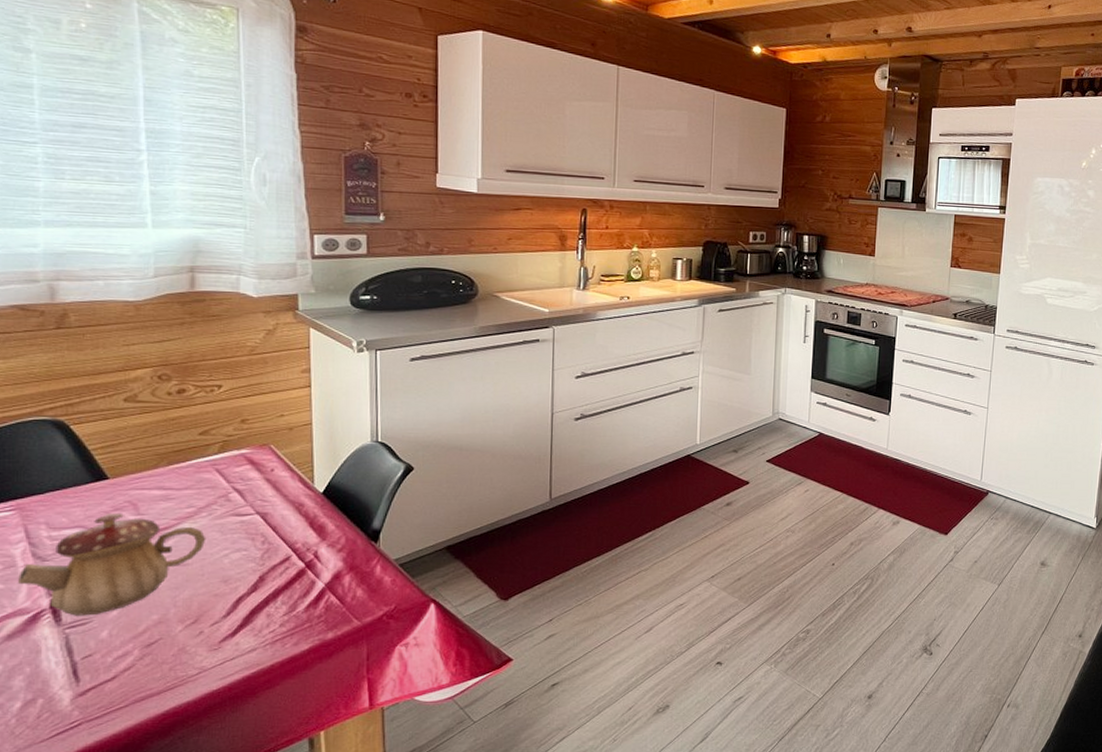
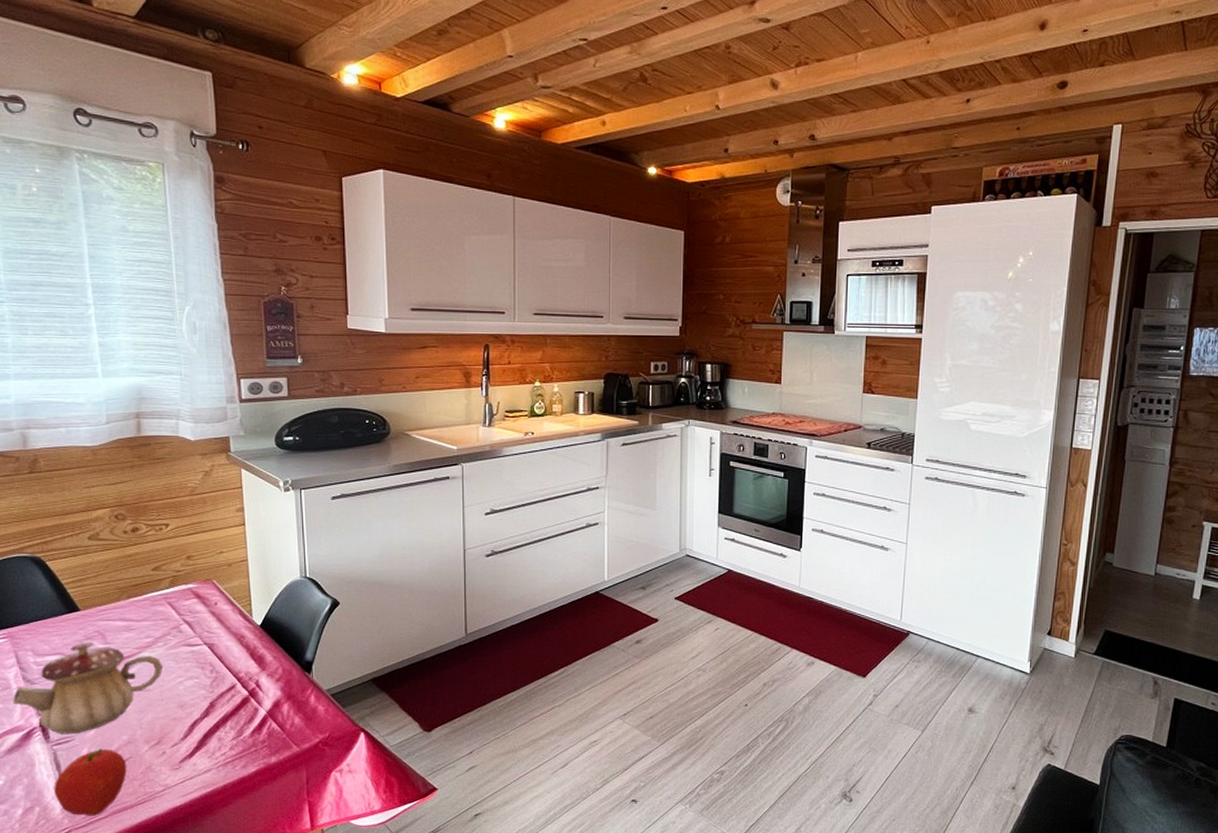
fruit: none [63,630,156,706] -> present [54,748,127,816]

